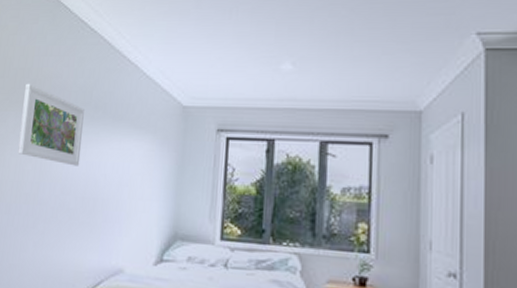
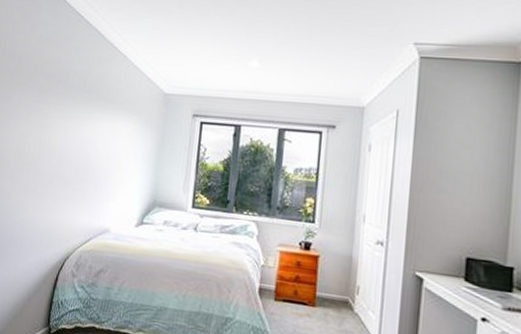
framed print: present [17,83,84,166] -> none [20,66,80,141]

